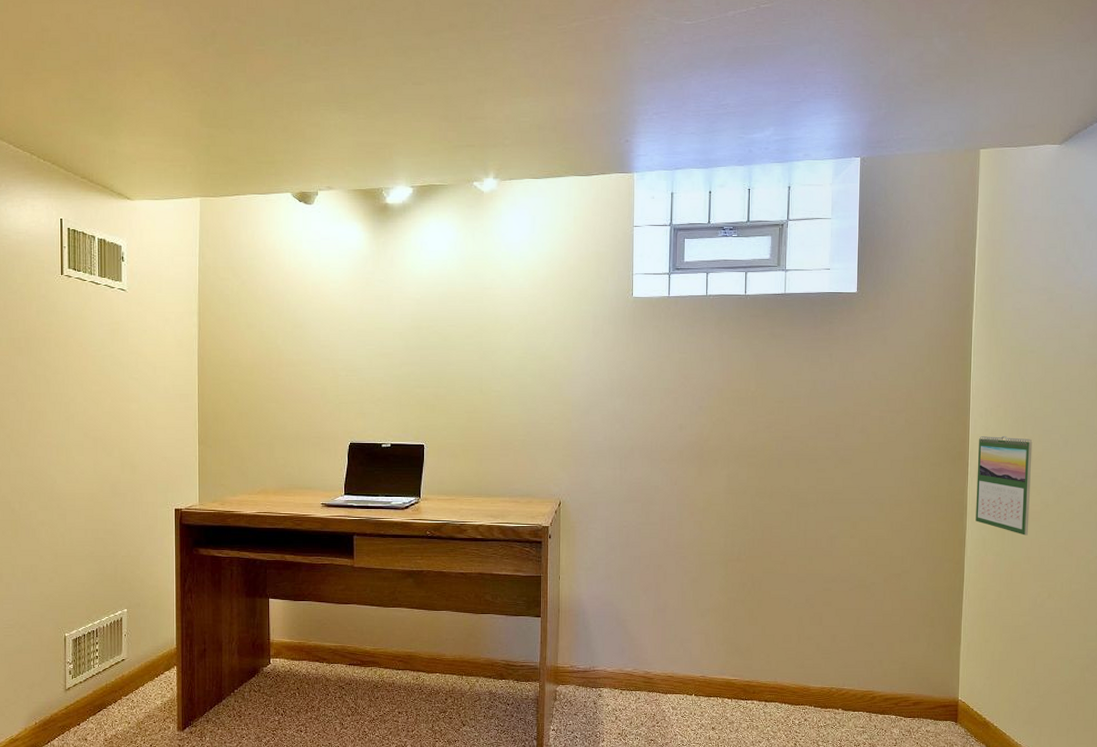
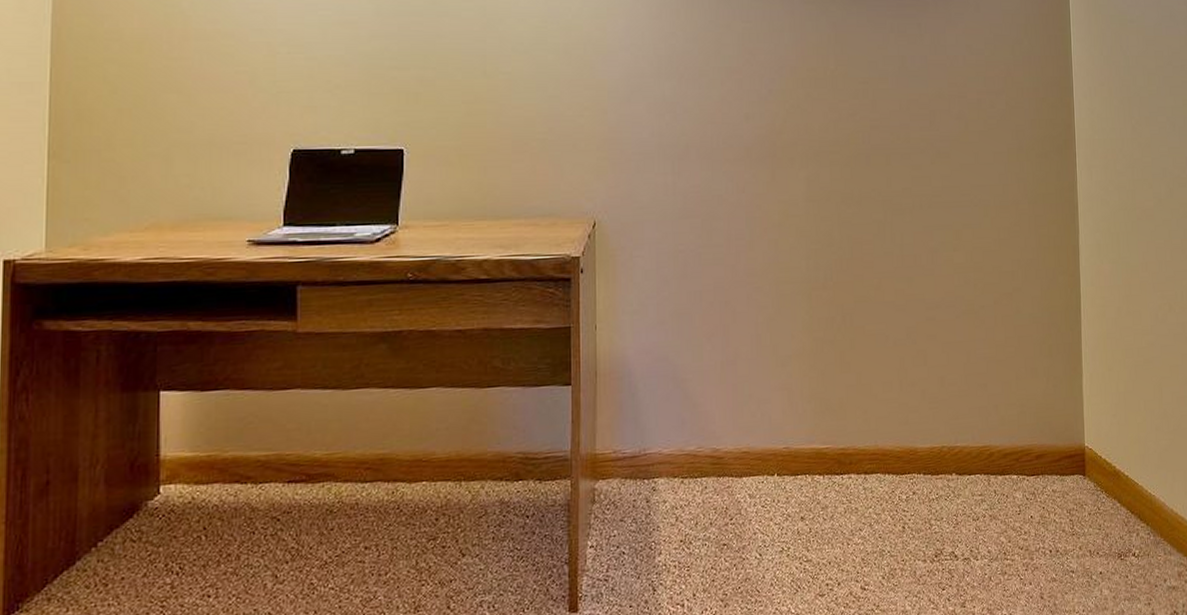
calendar: present [976,435,1033,536] -> none [1085,119,1144,237]

